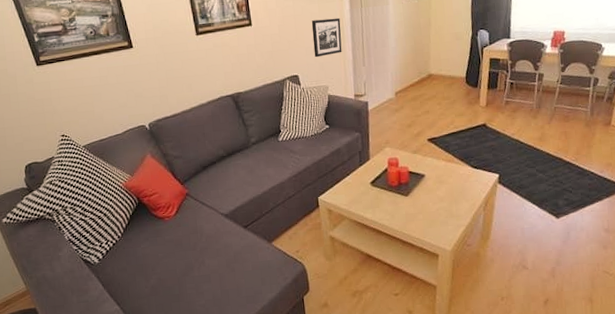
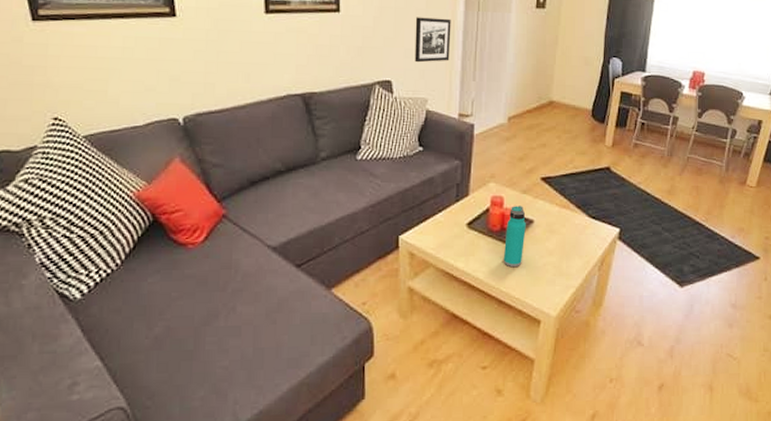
water bottle: none [402,164,419,214] -> present [503,206,526,266]

